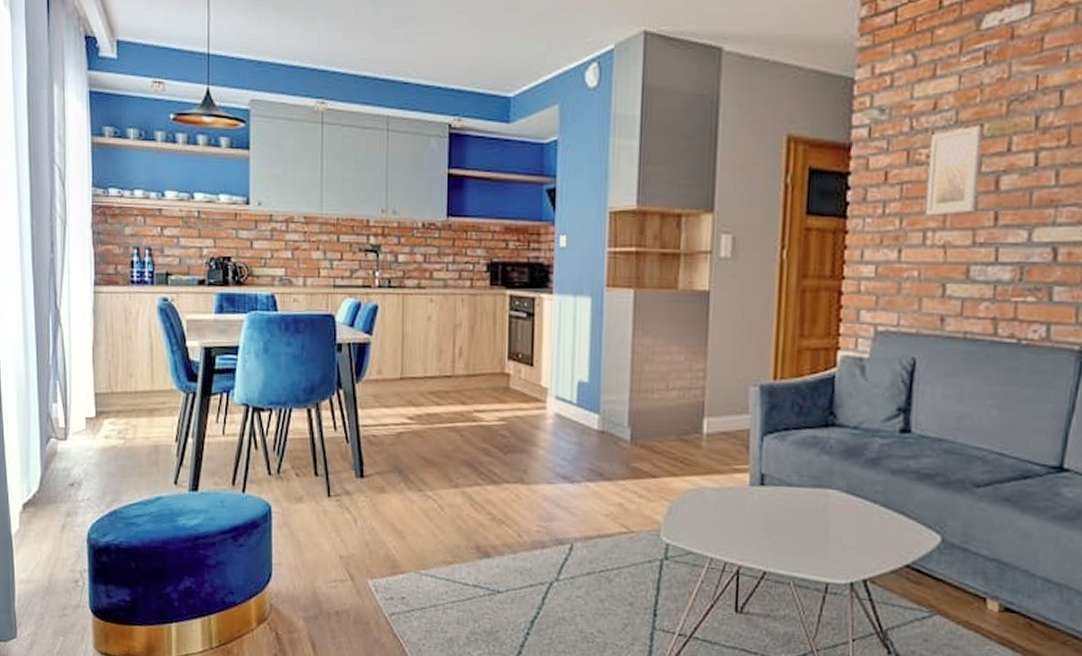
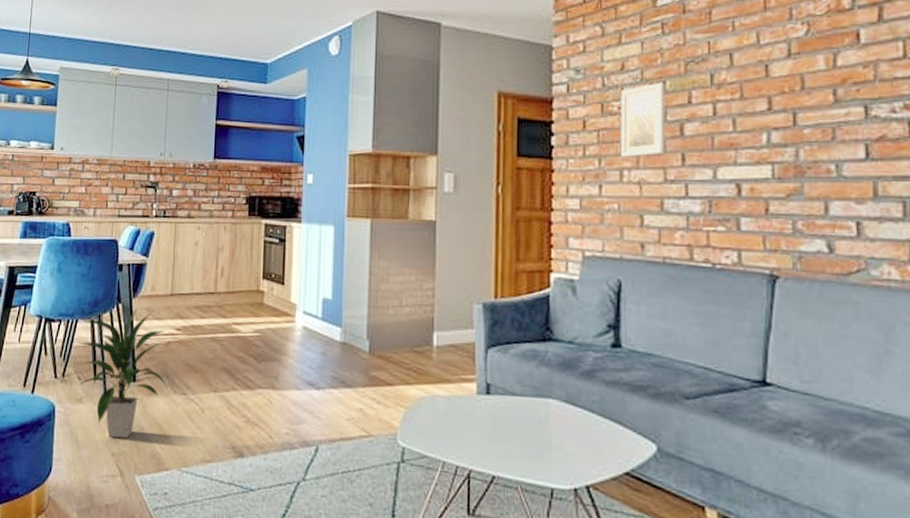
indoor plant: none [295,395,402,540] -> present [79,308,168,439]

